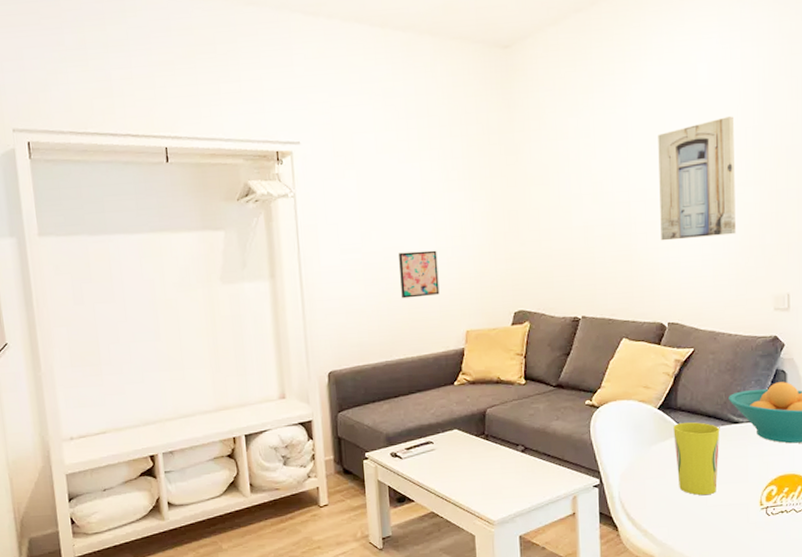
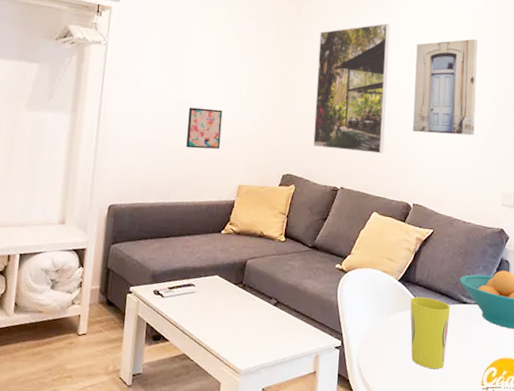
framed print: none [539,115,629,276] -> present [313,23,390,154]

